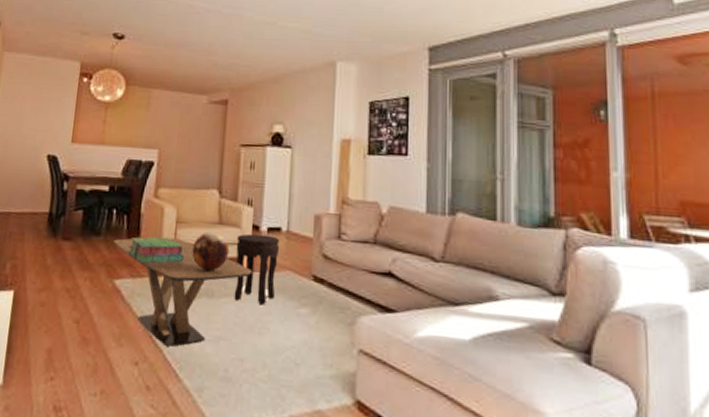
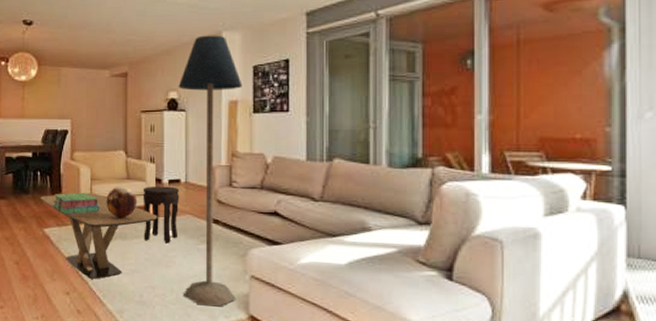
floor lamp: none [278,64,357,387] -> present [178,35,243,306]

